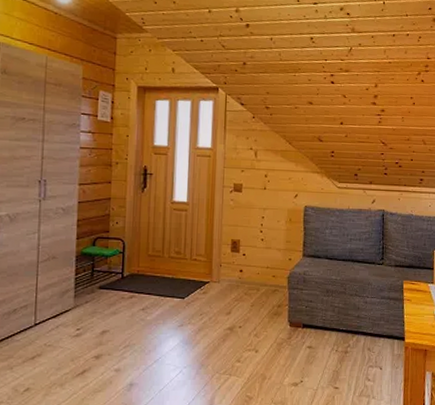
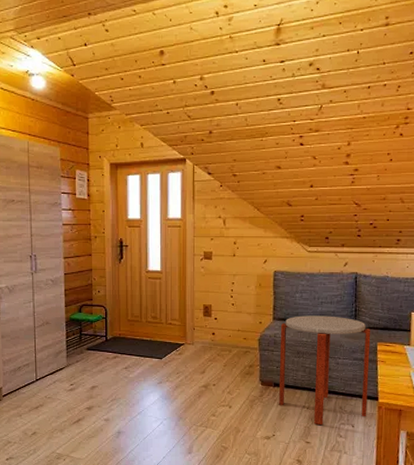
side table: none [308,252,398,369] -> present [279,315,371,426]

